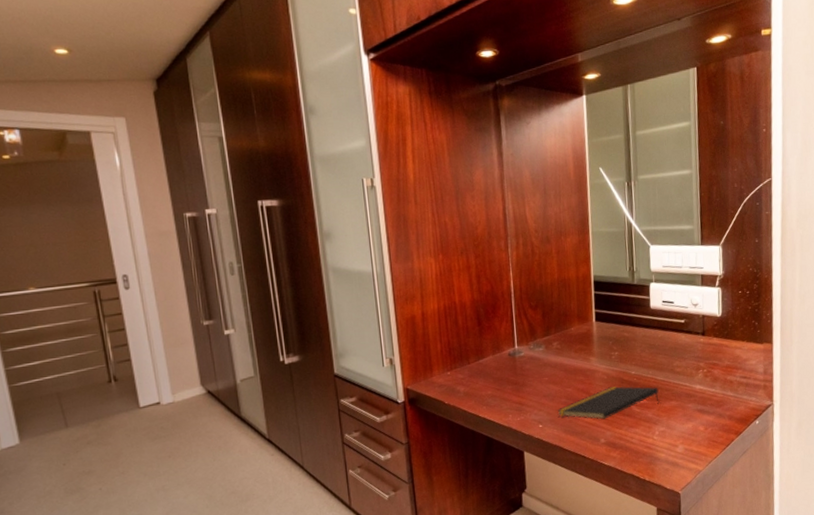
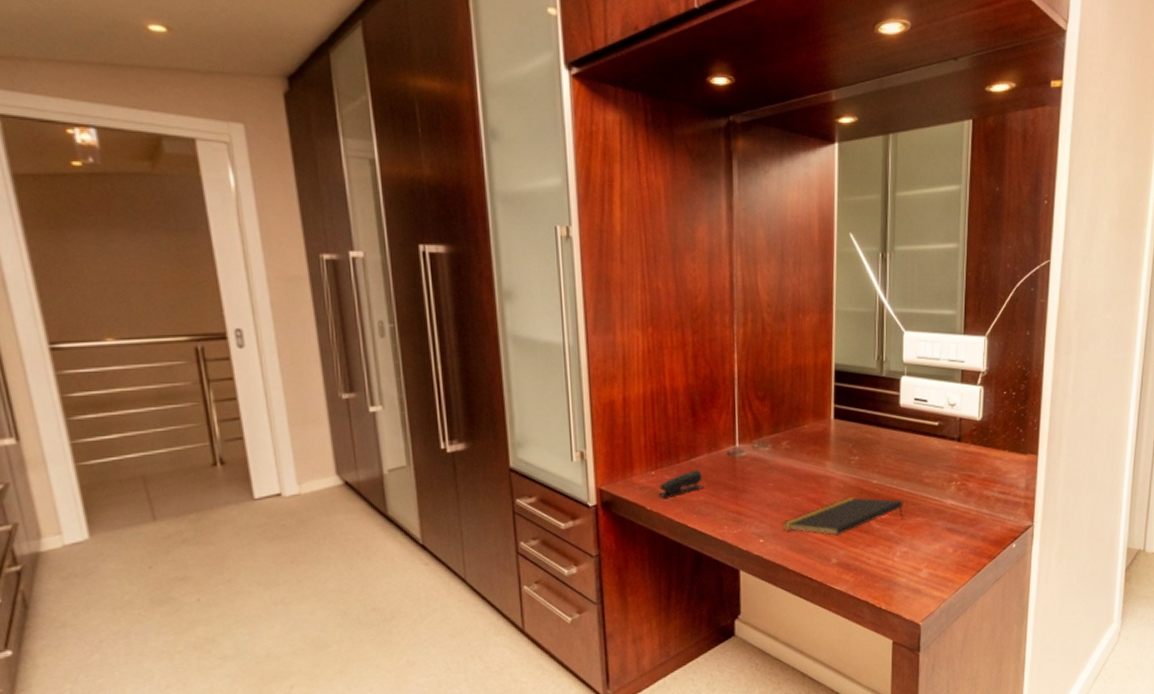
stapler: none [454,369,491,394] -> present [658,470,704,498]

